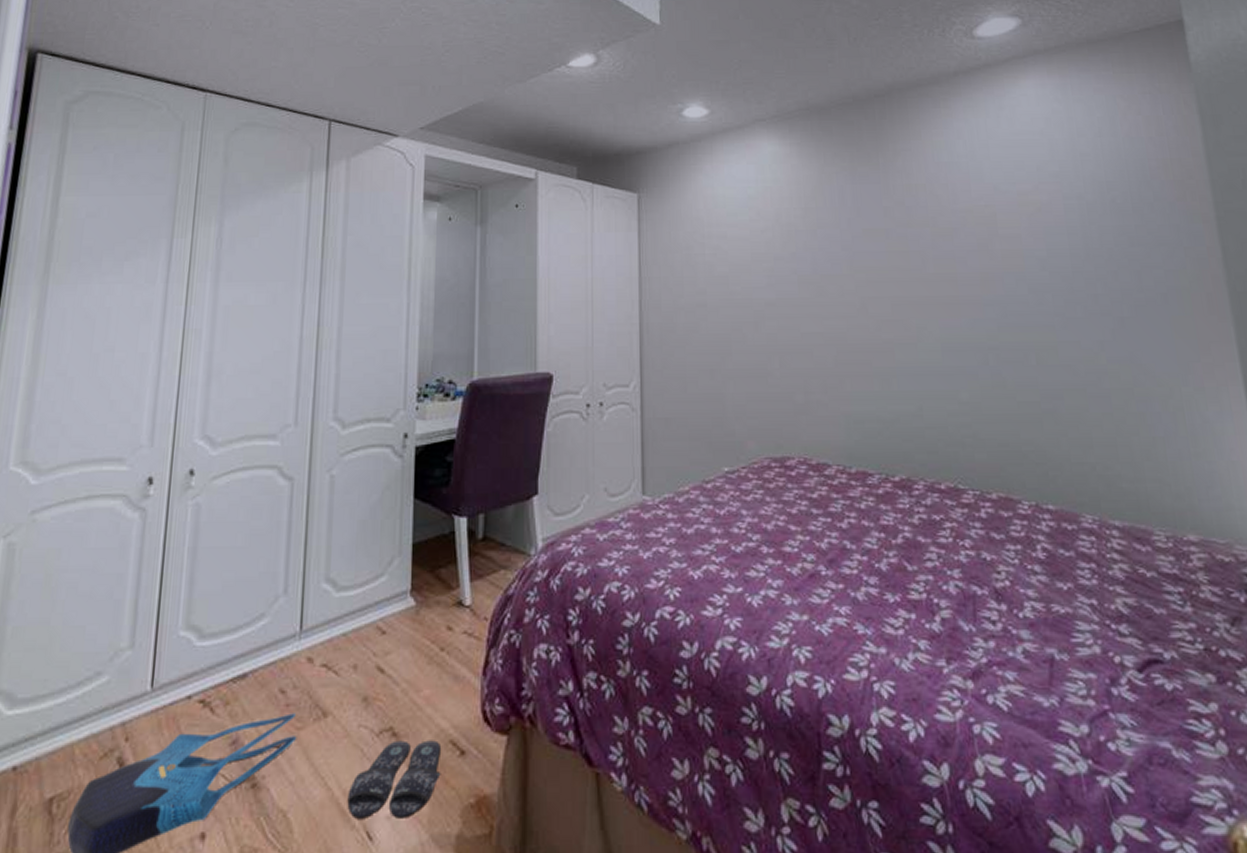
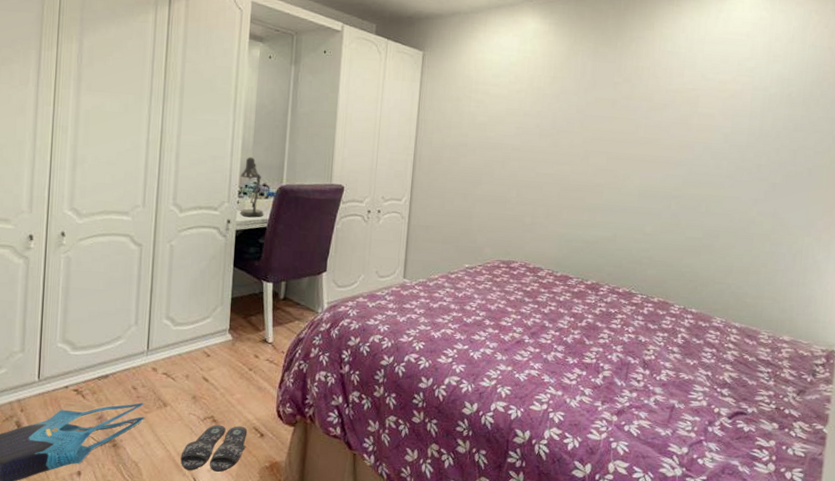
desk lamp: none [418,346,451,428] -> present [240,156,264,218]

